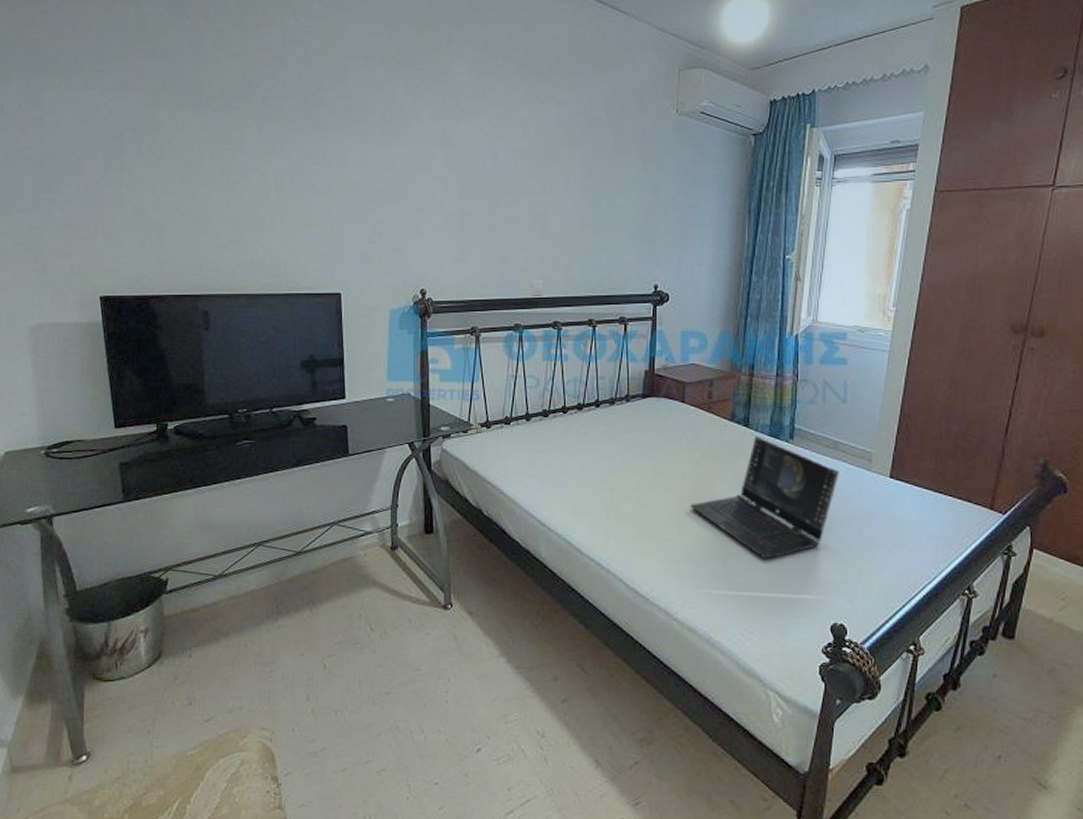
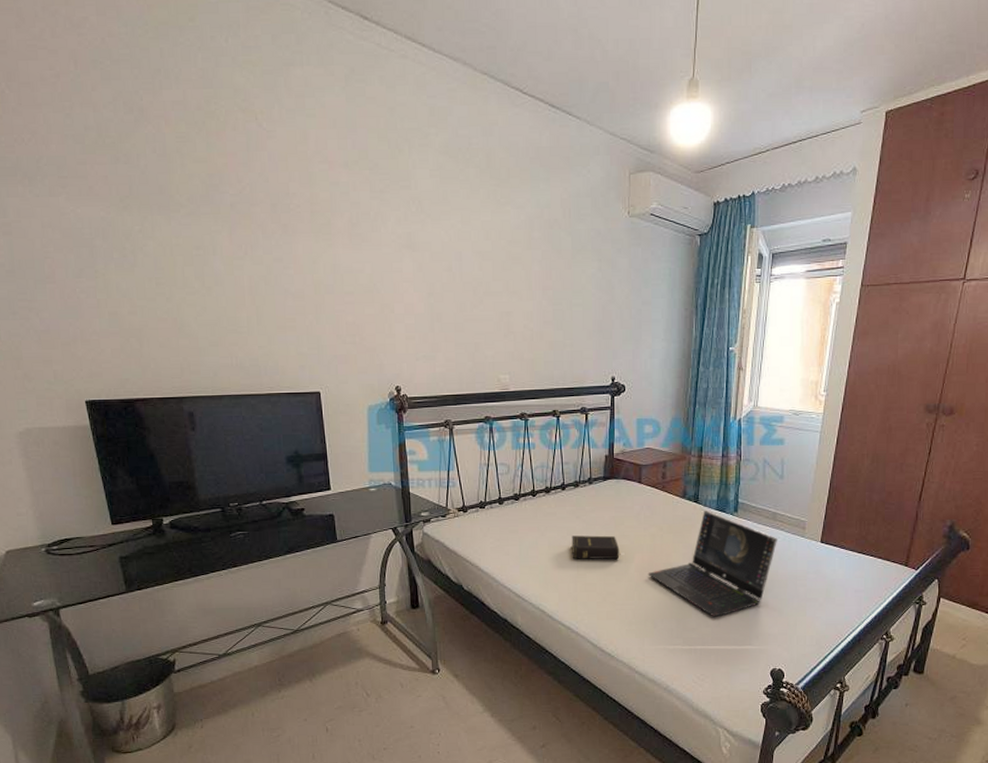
book: none [605,459,660,488] -> present [572,535,621,560]

